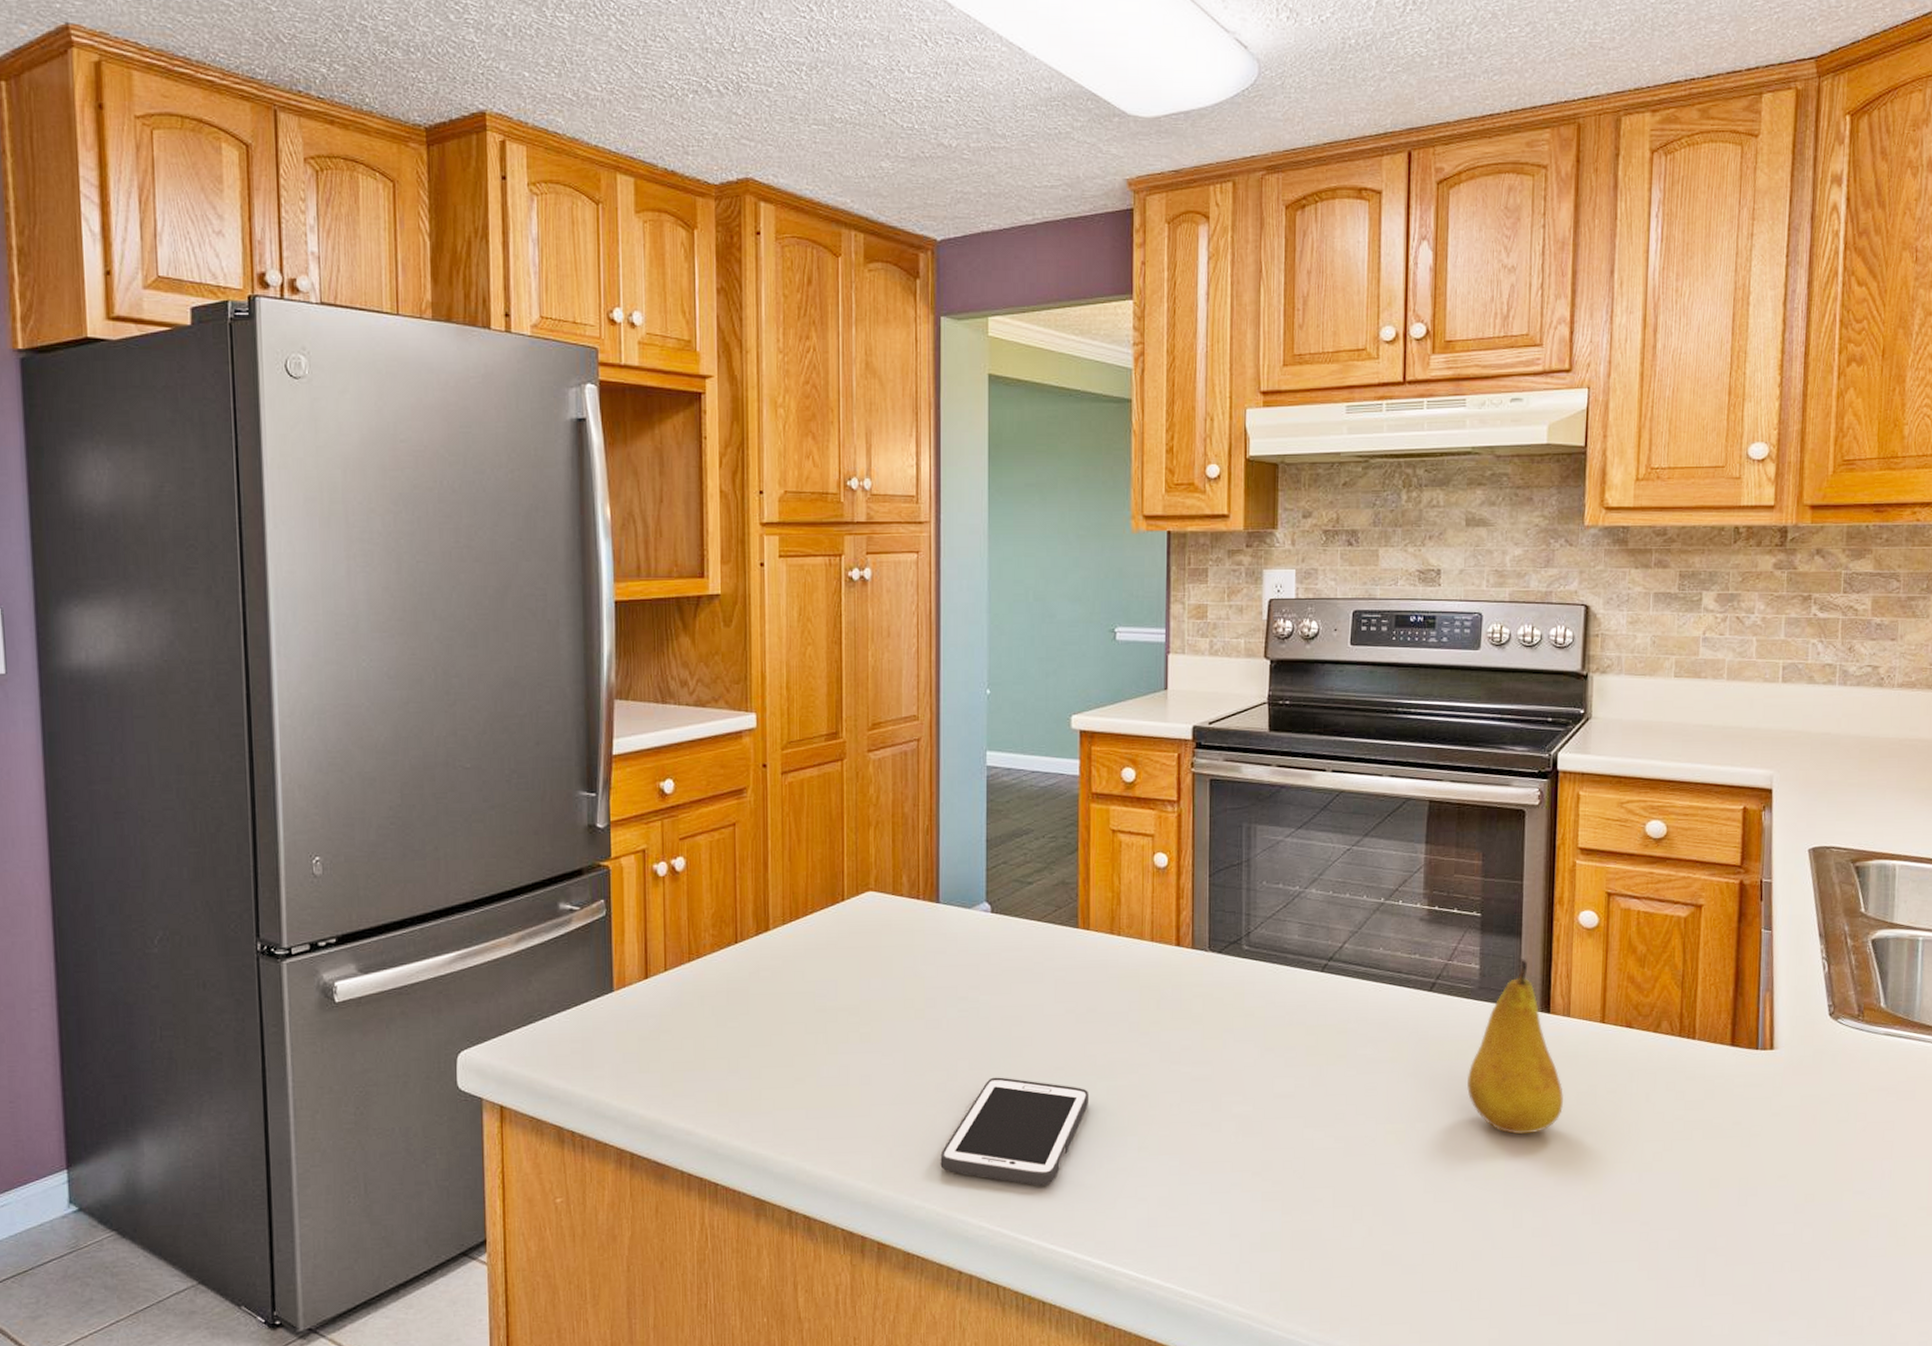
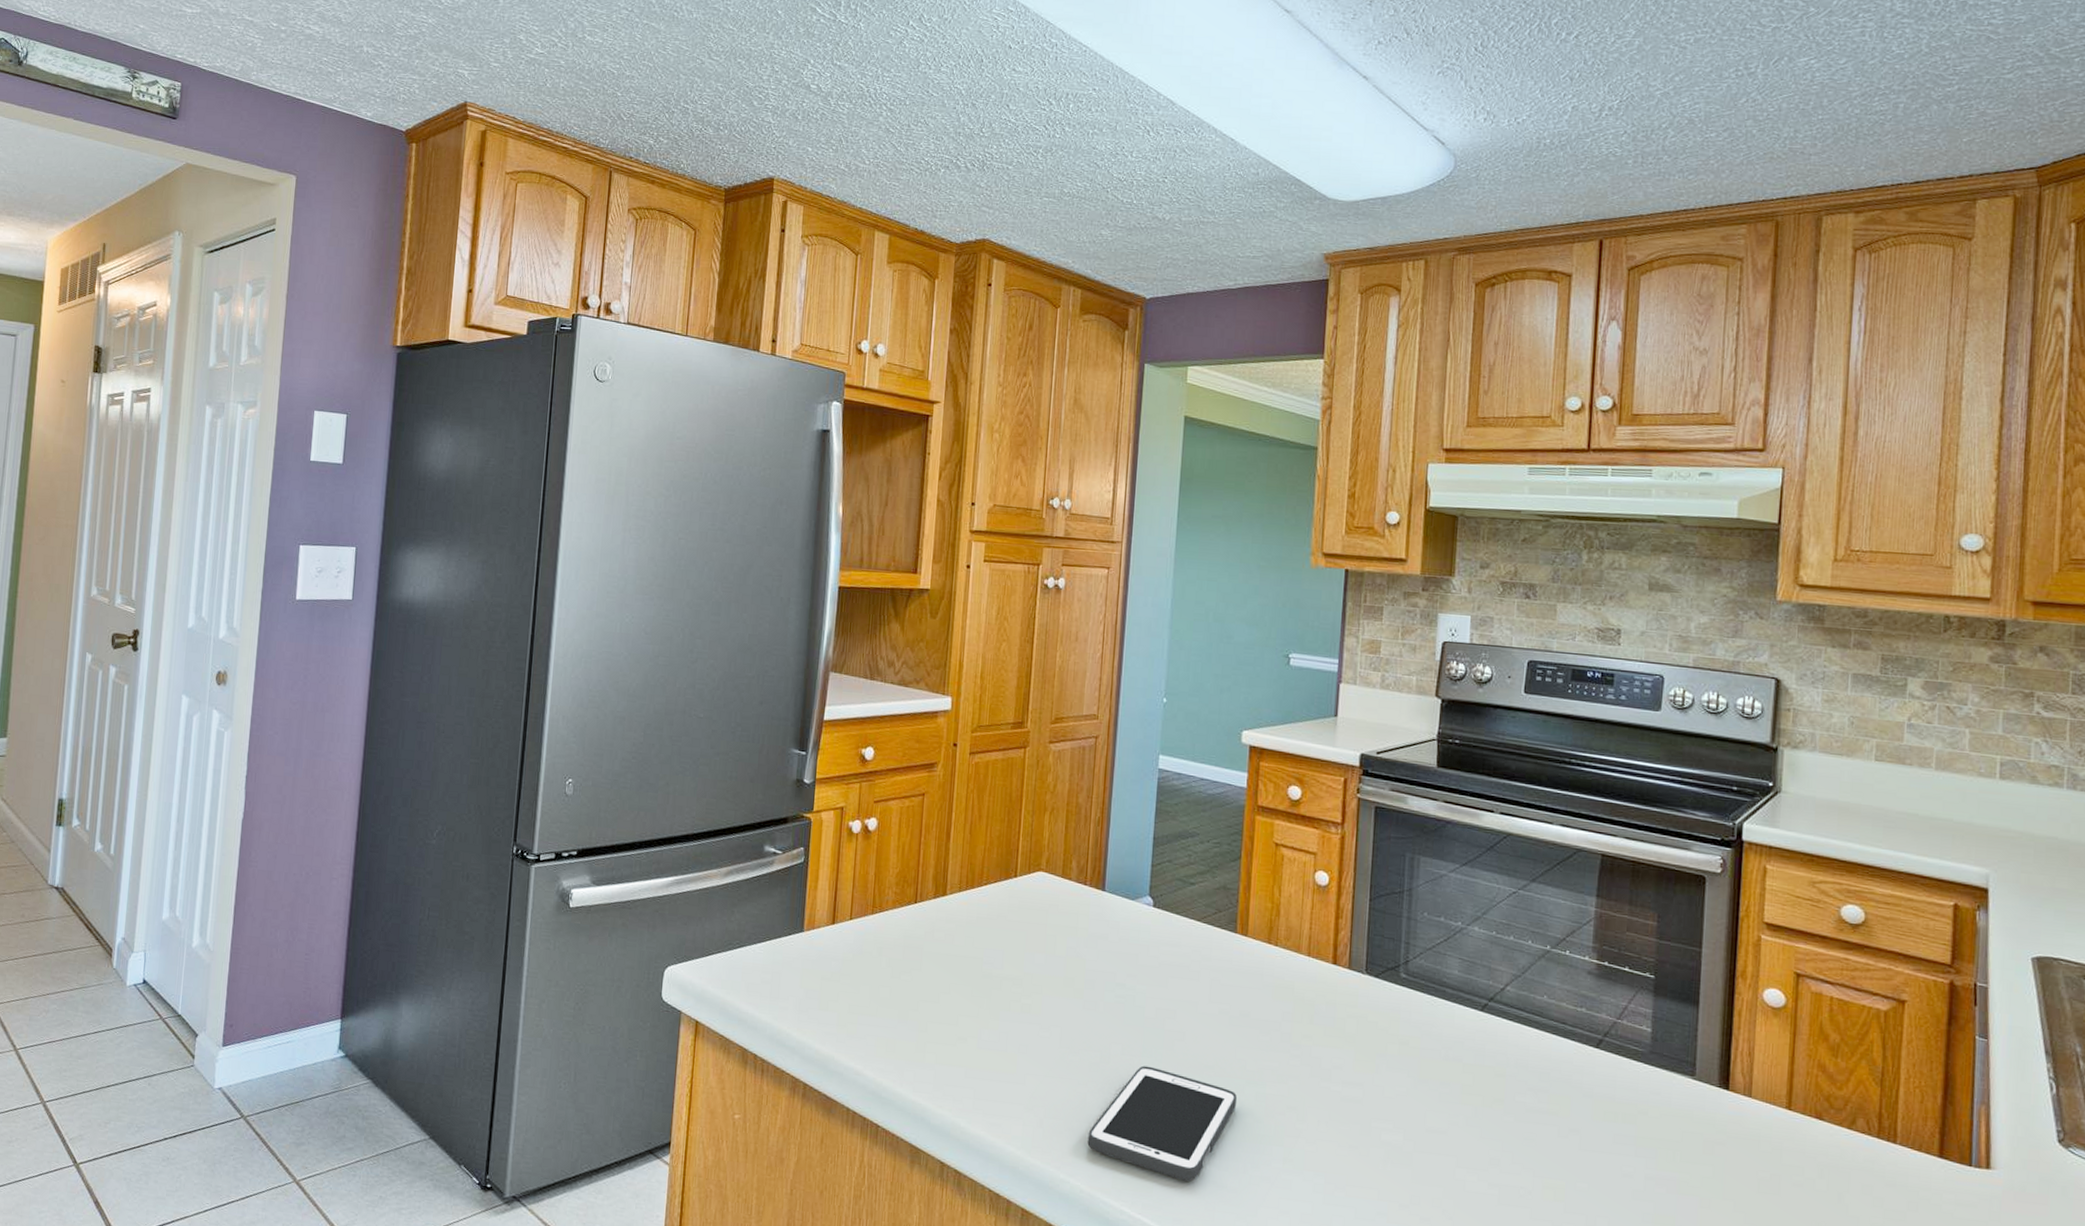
fruit: present [1467,959,1563,1135] -> none [1634,1029,1742,1215]

